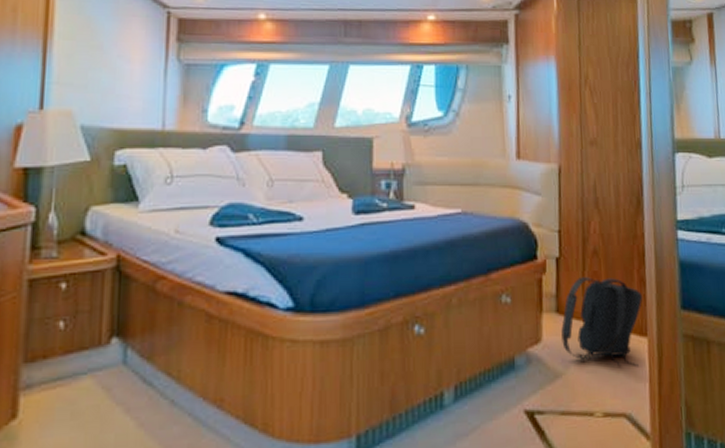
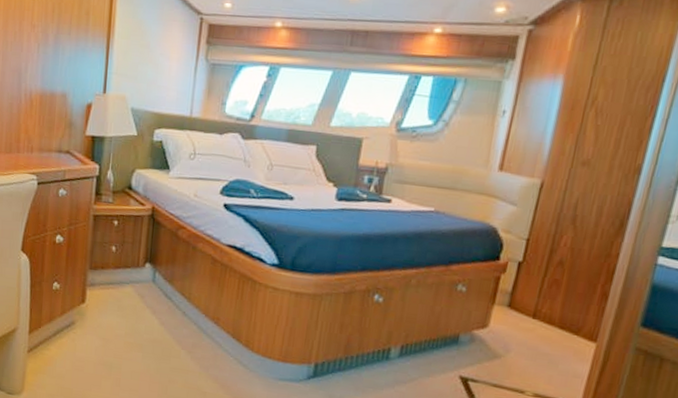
backpack: present [561,277,642,367] -> none [507,282,601,366]

